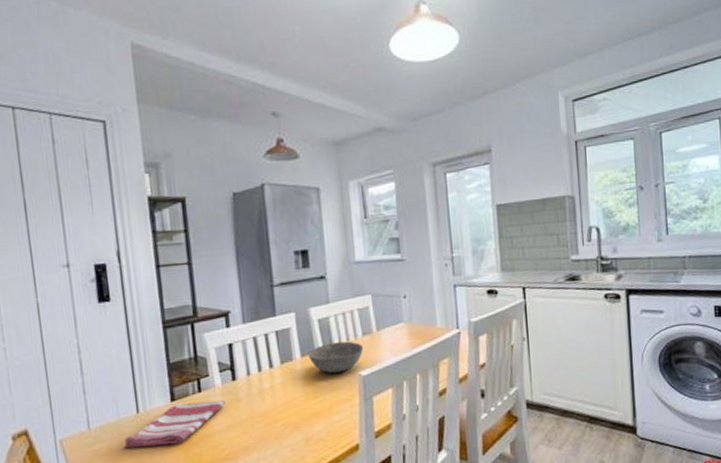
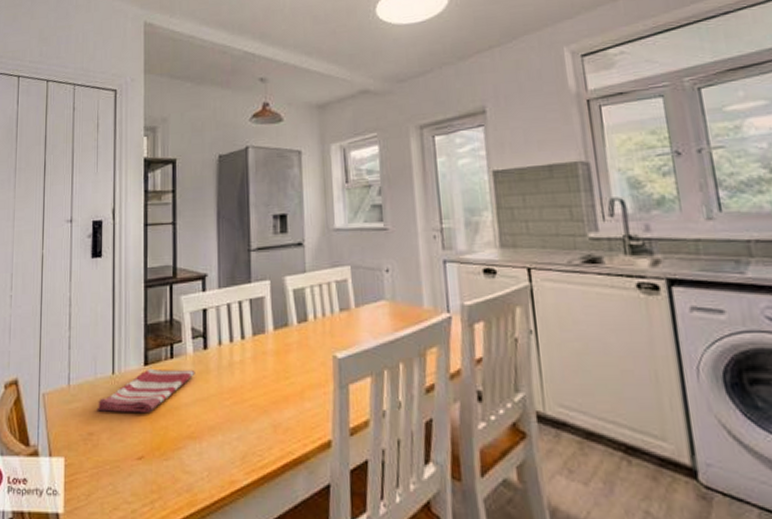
bowl: present [308,341,363,374] -> none [281,316,340,353]

